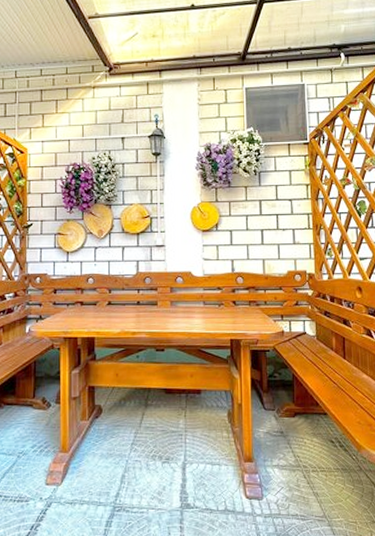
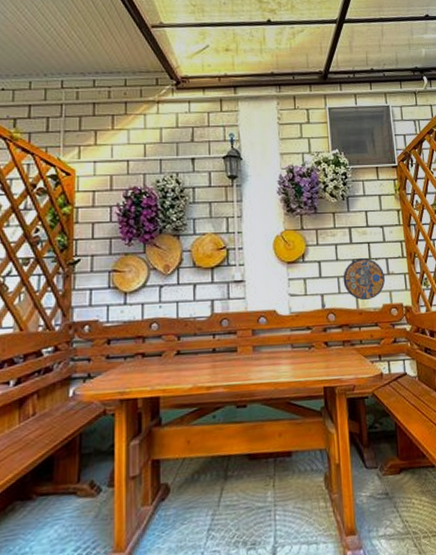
manhole cover: none [252,229,292,267] -> present [343,258,386,301]

